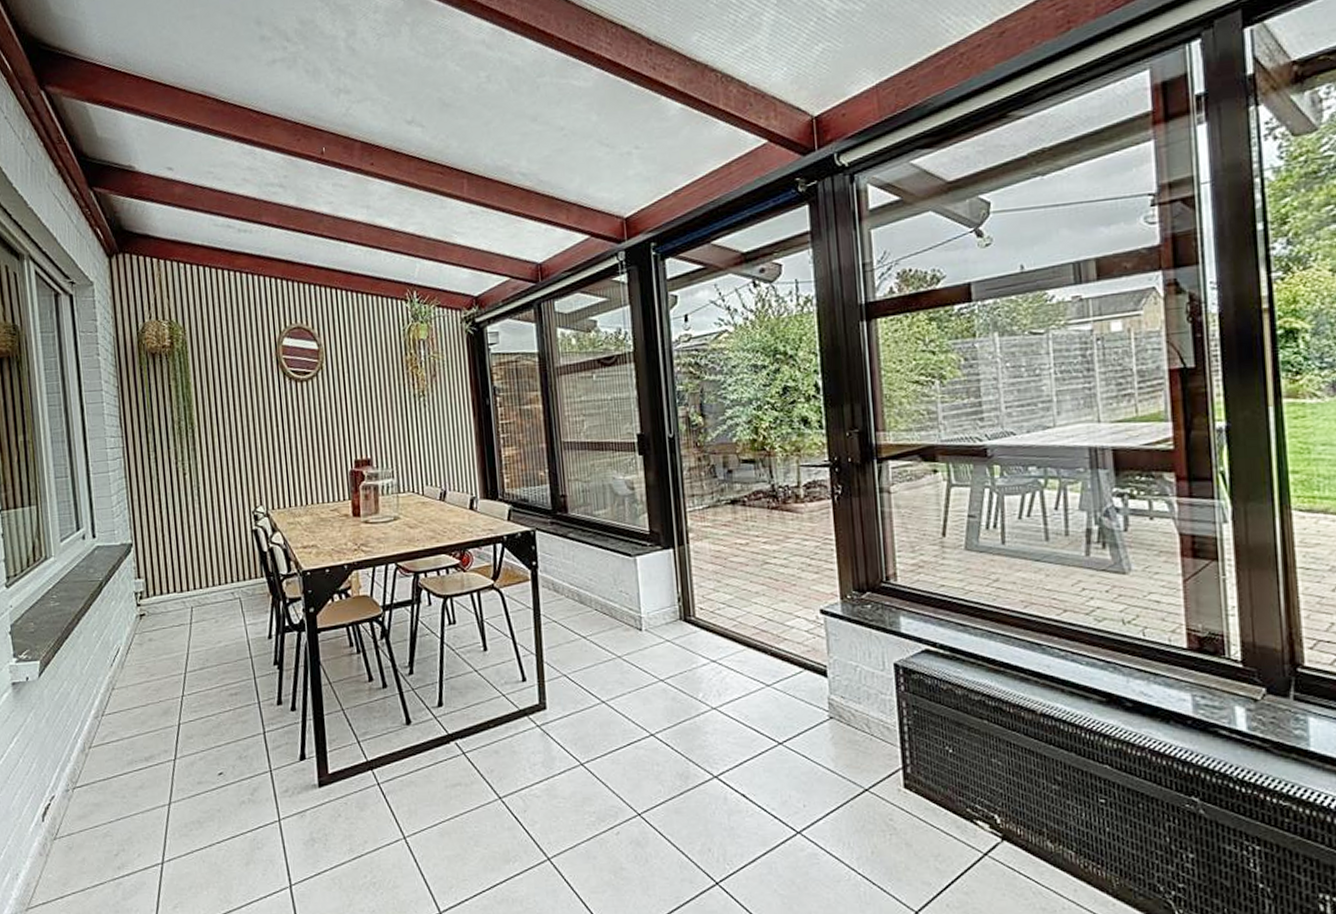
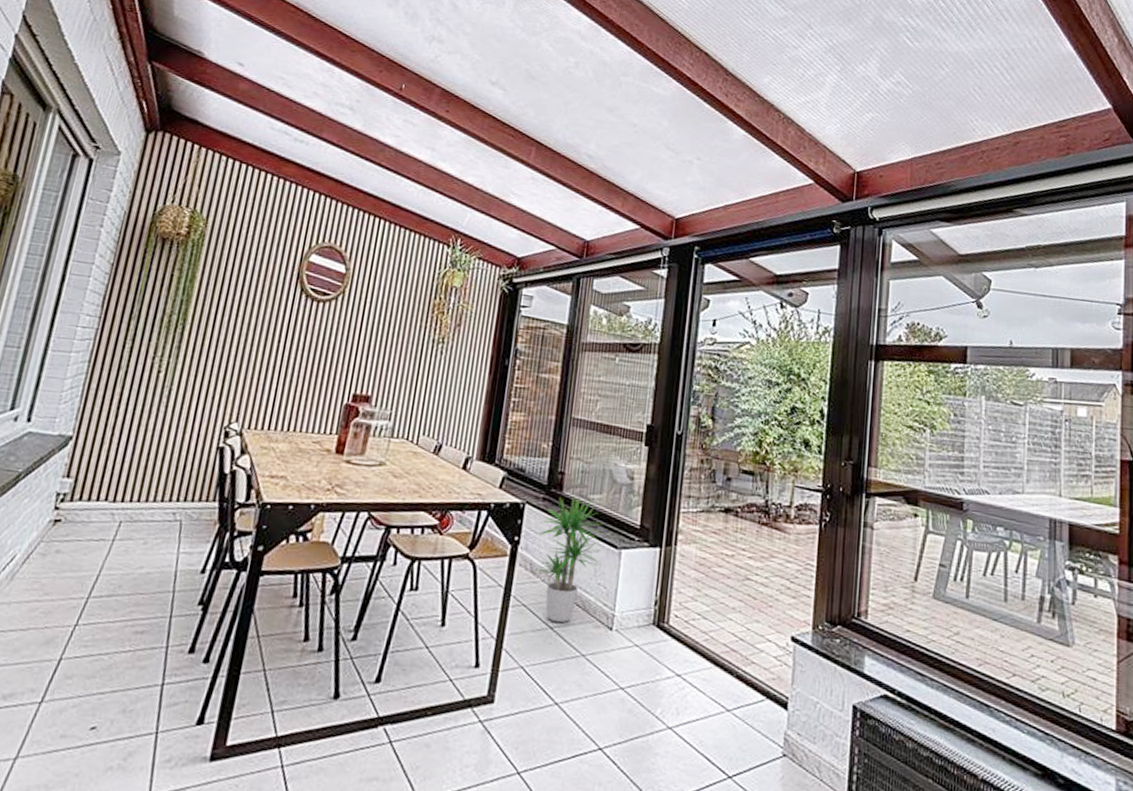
potted plant: none [551,514,618,632] -> present [536,495,604,623]

